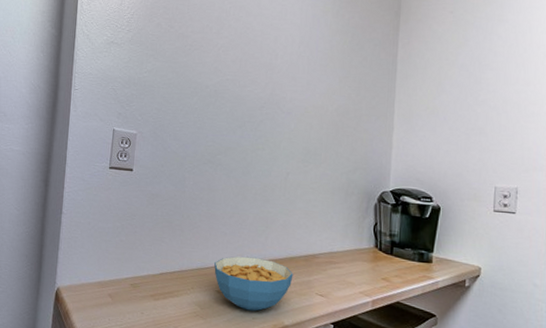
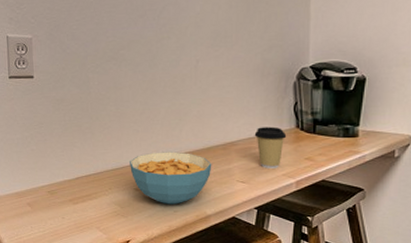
coffee cup: none [335,243,366,285] -> present [254,126,287,168]

